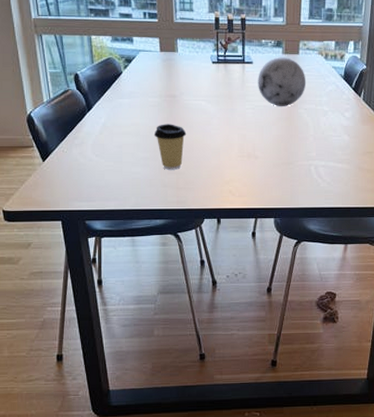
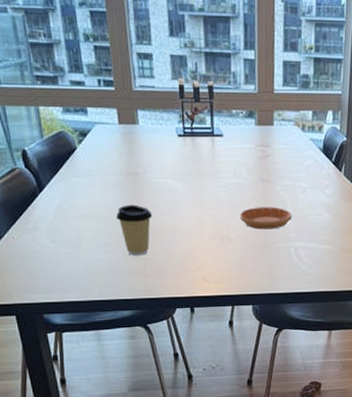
decorative orb: present [258,57,306,106] -> none [229,129,283,183]
saucer: none [266,128,313,149] -> present [240,207,292,230]

